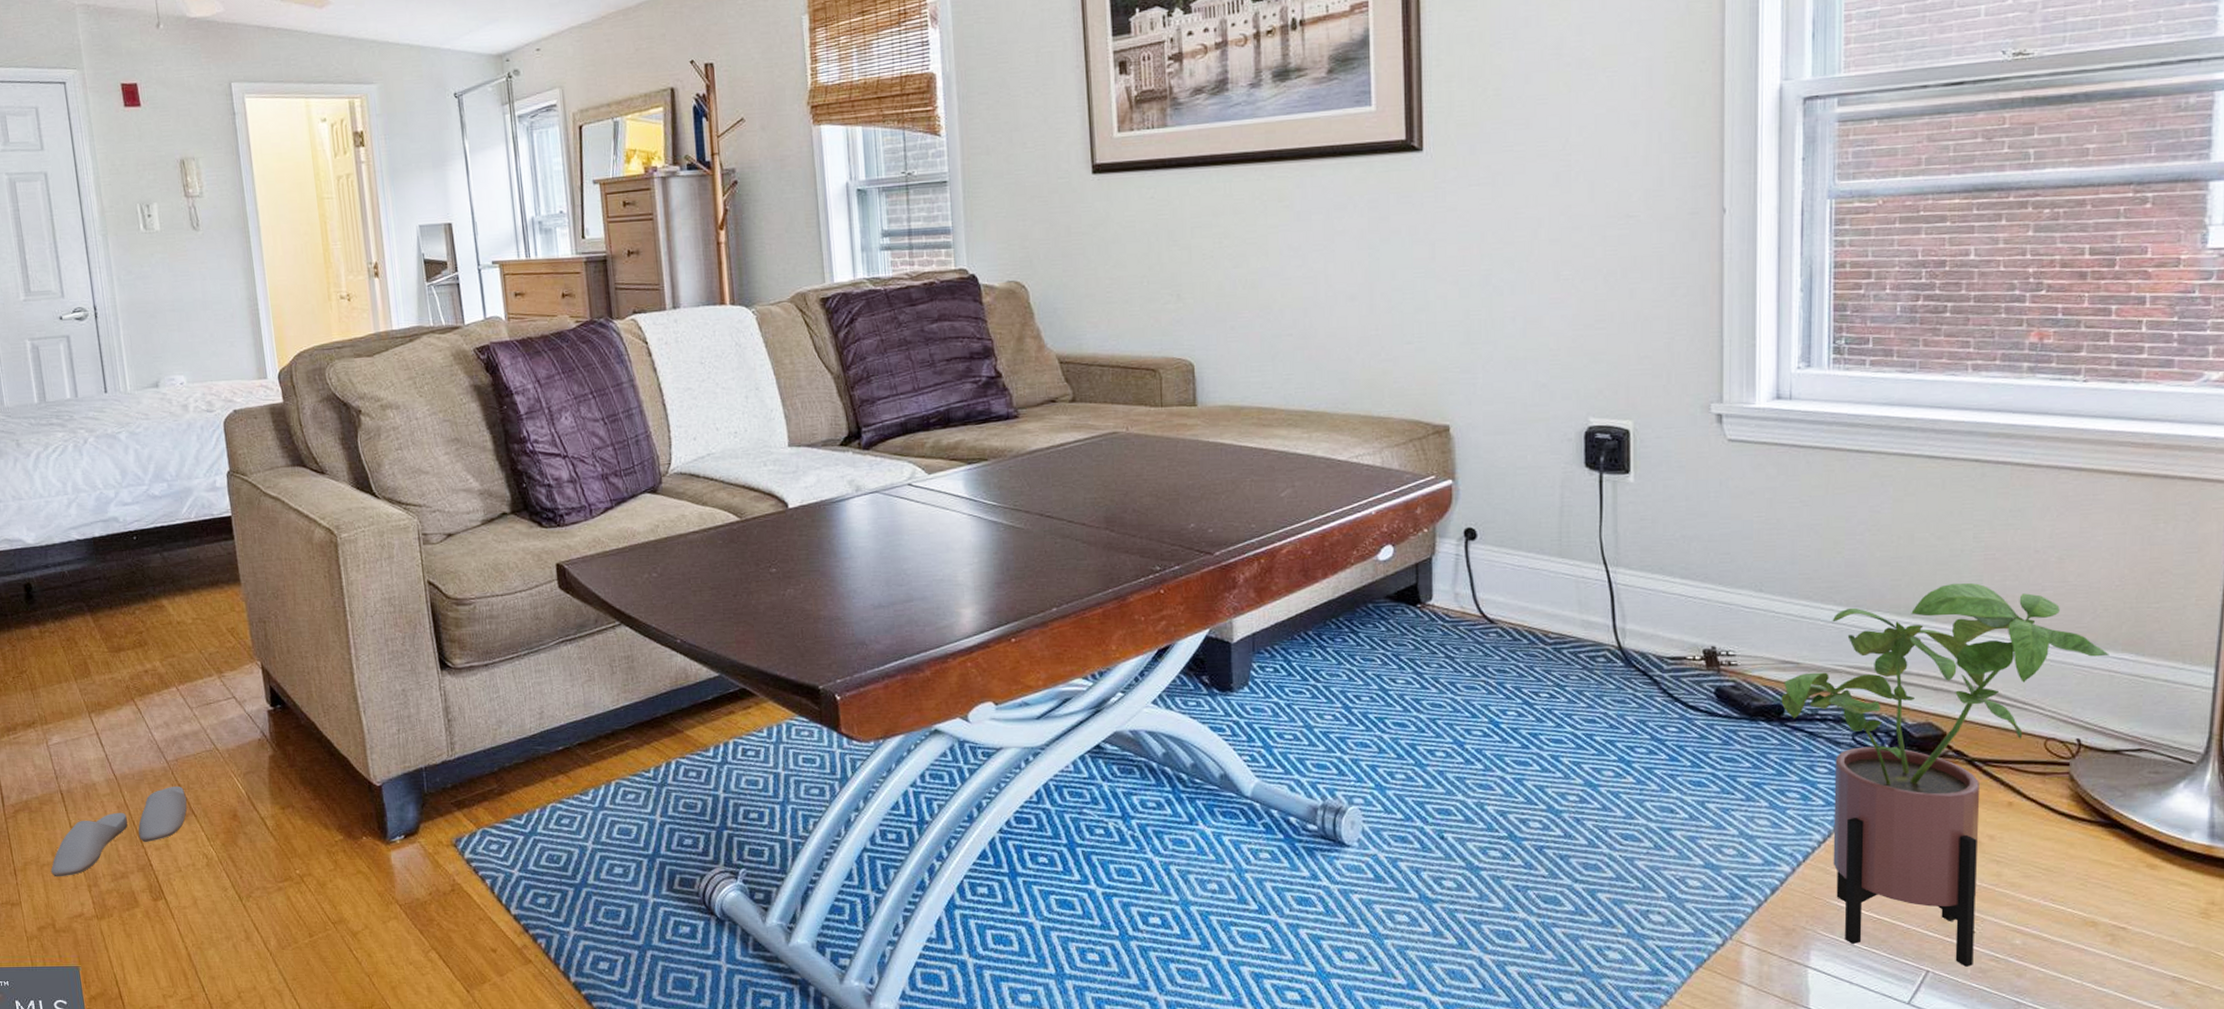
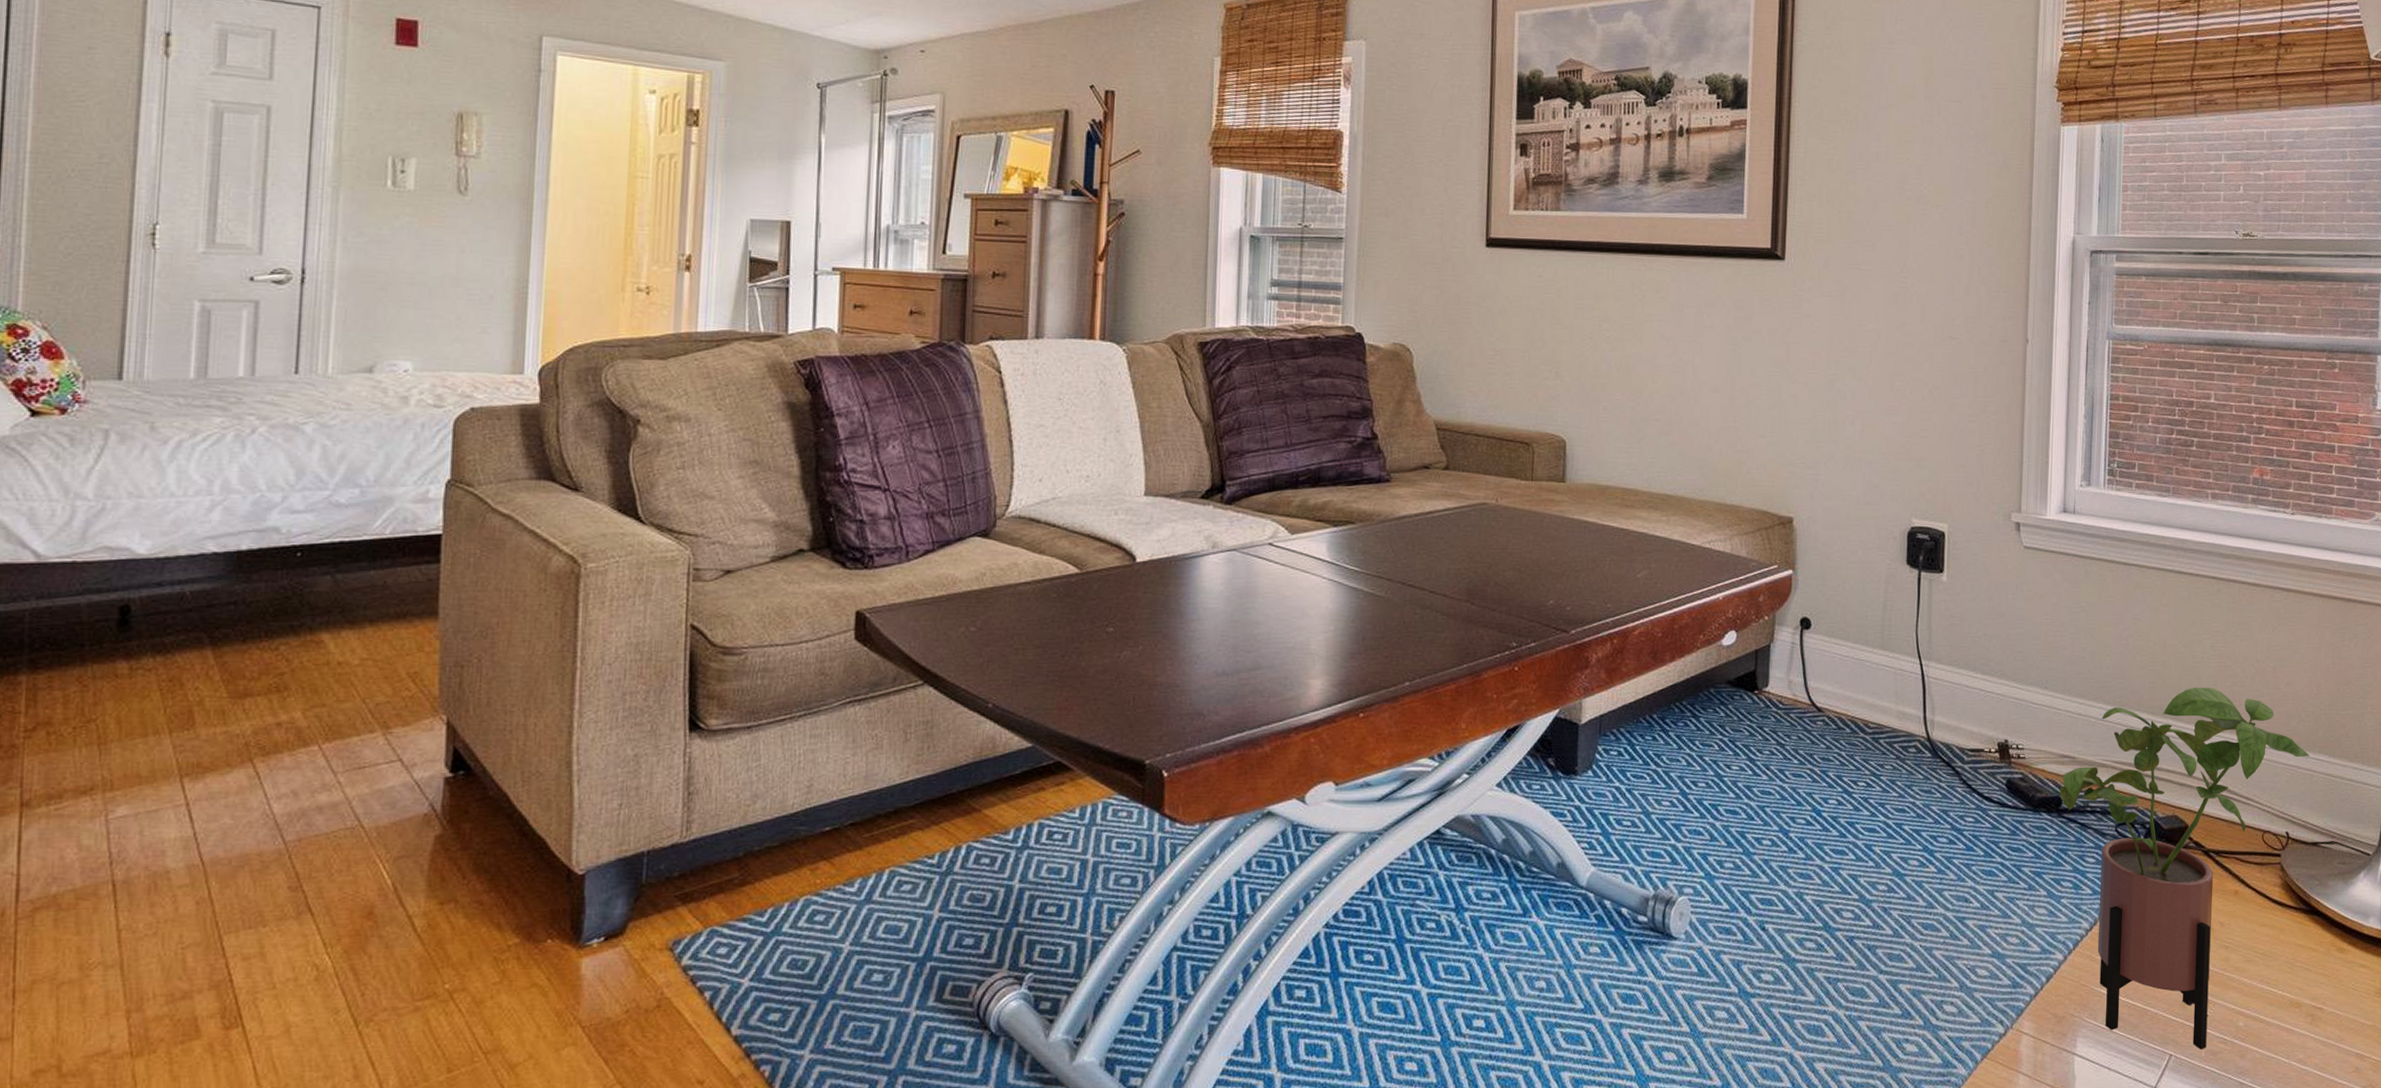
slippers: present [51,786,187,877] -> none [72,874,305,1000]

